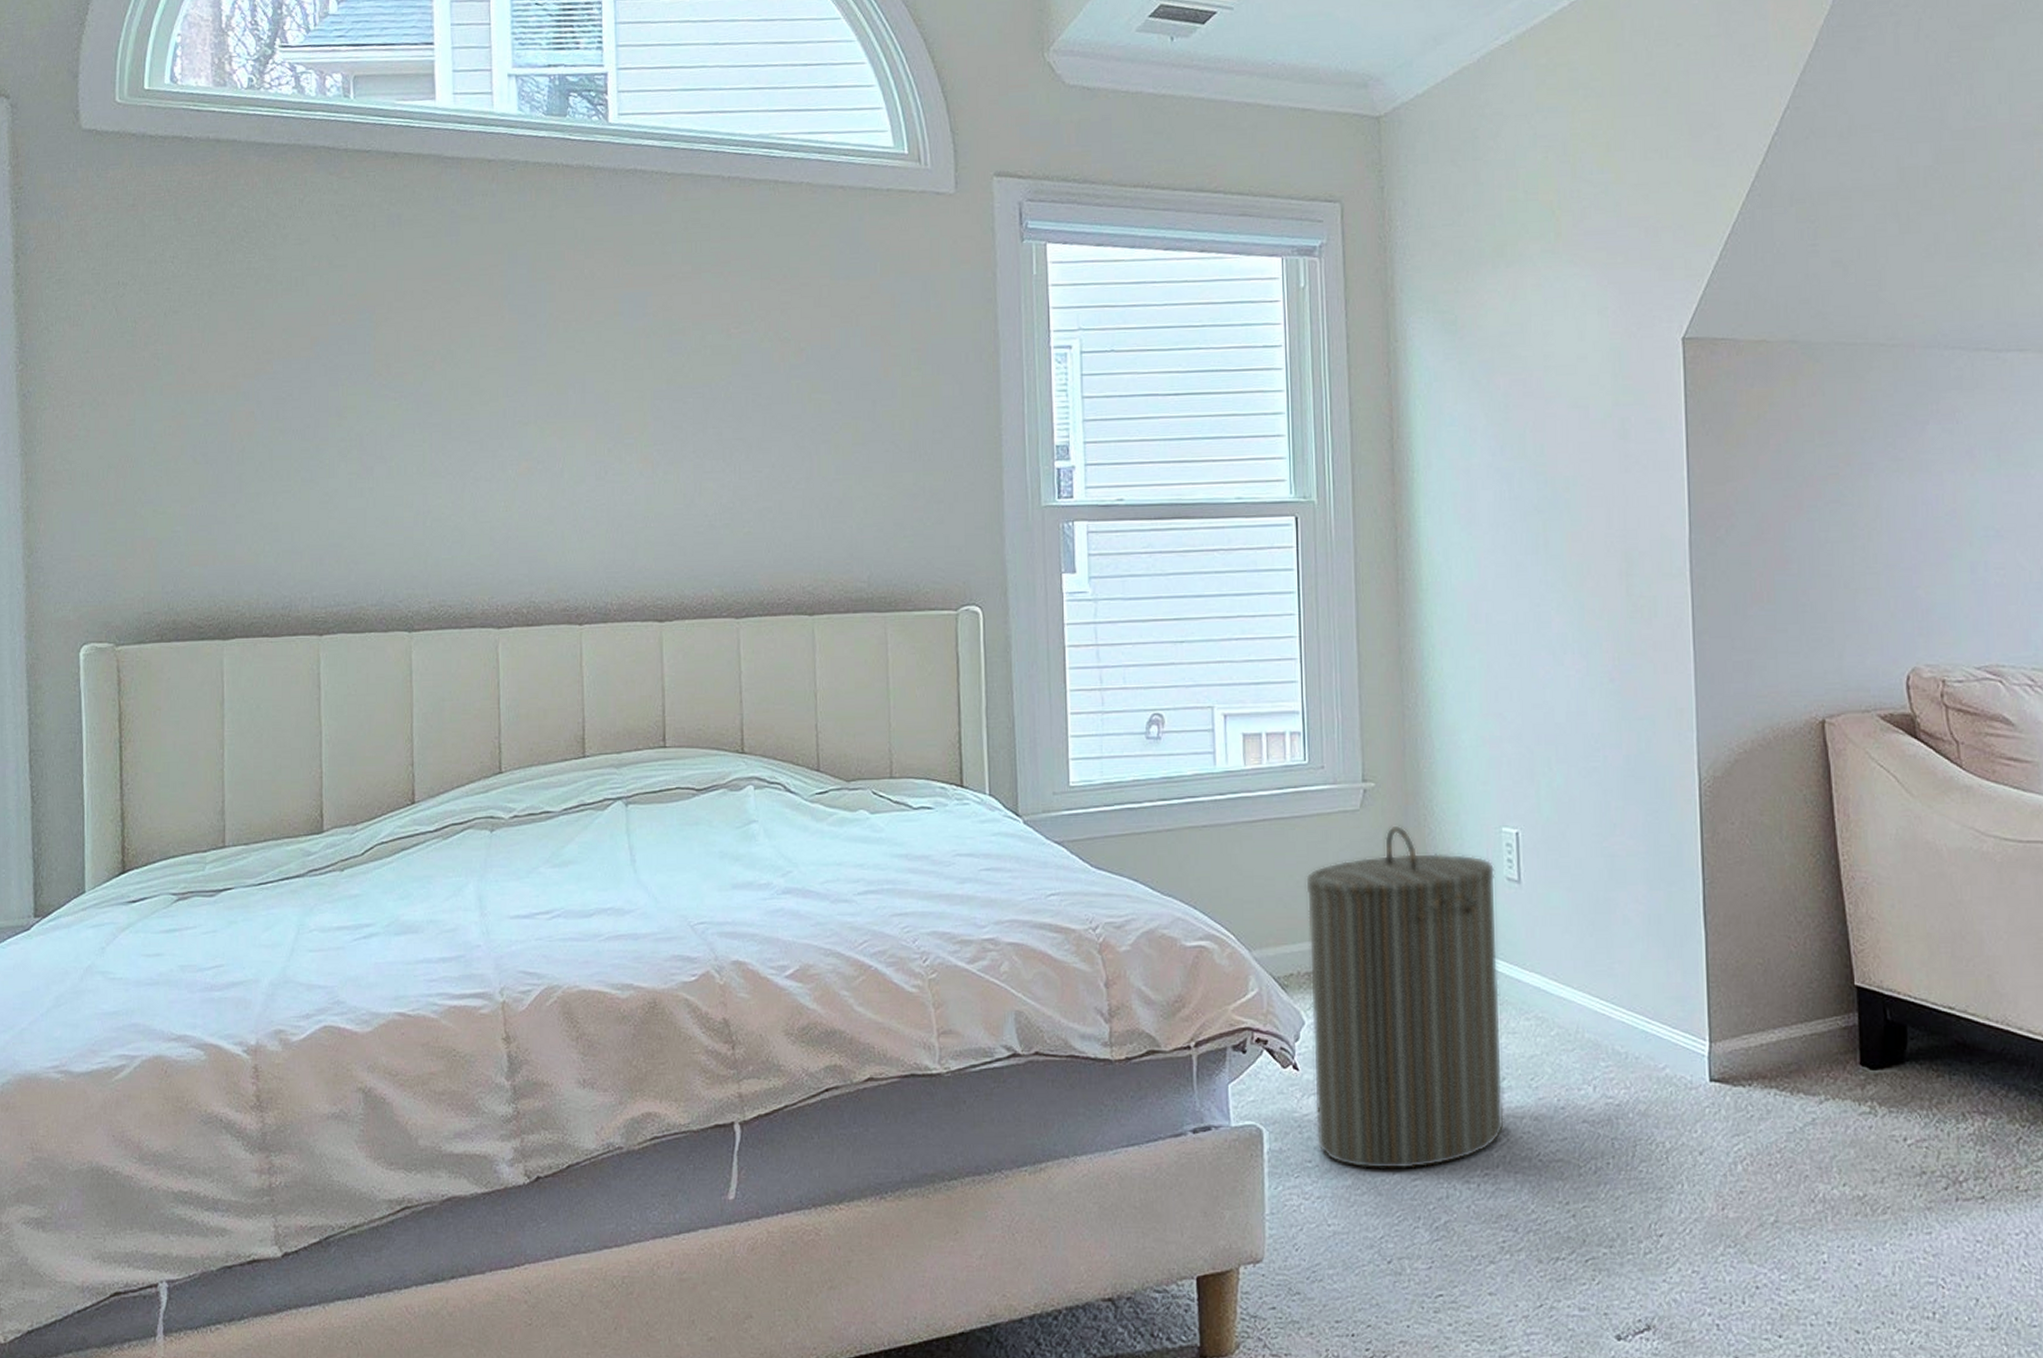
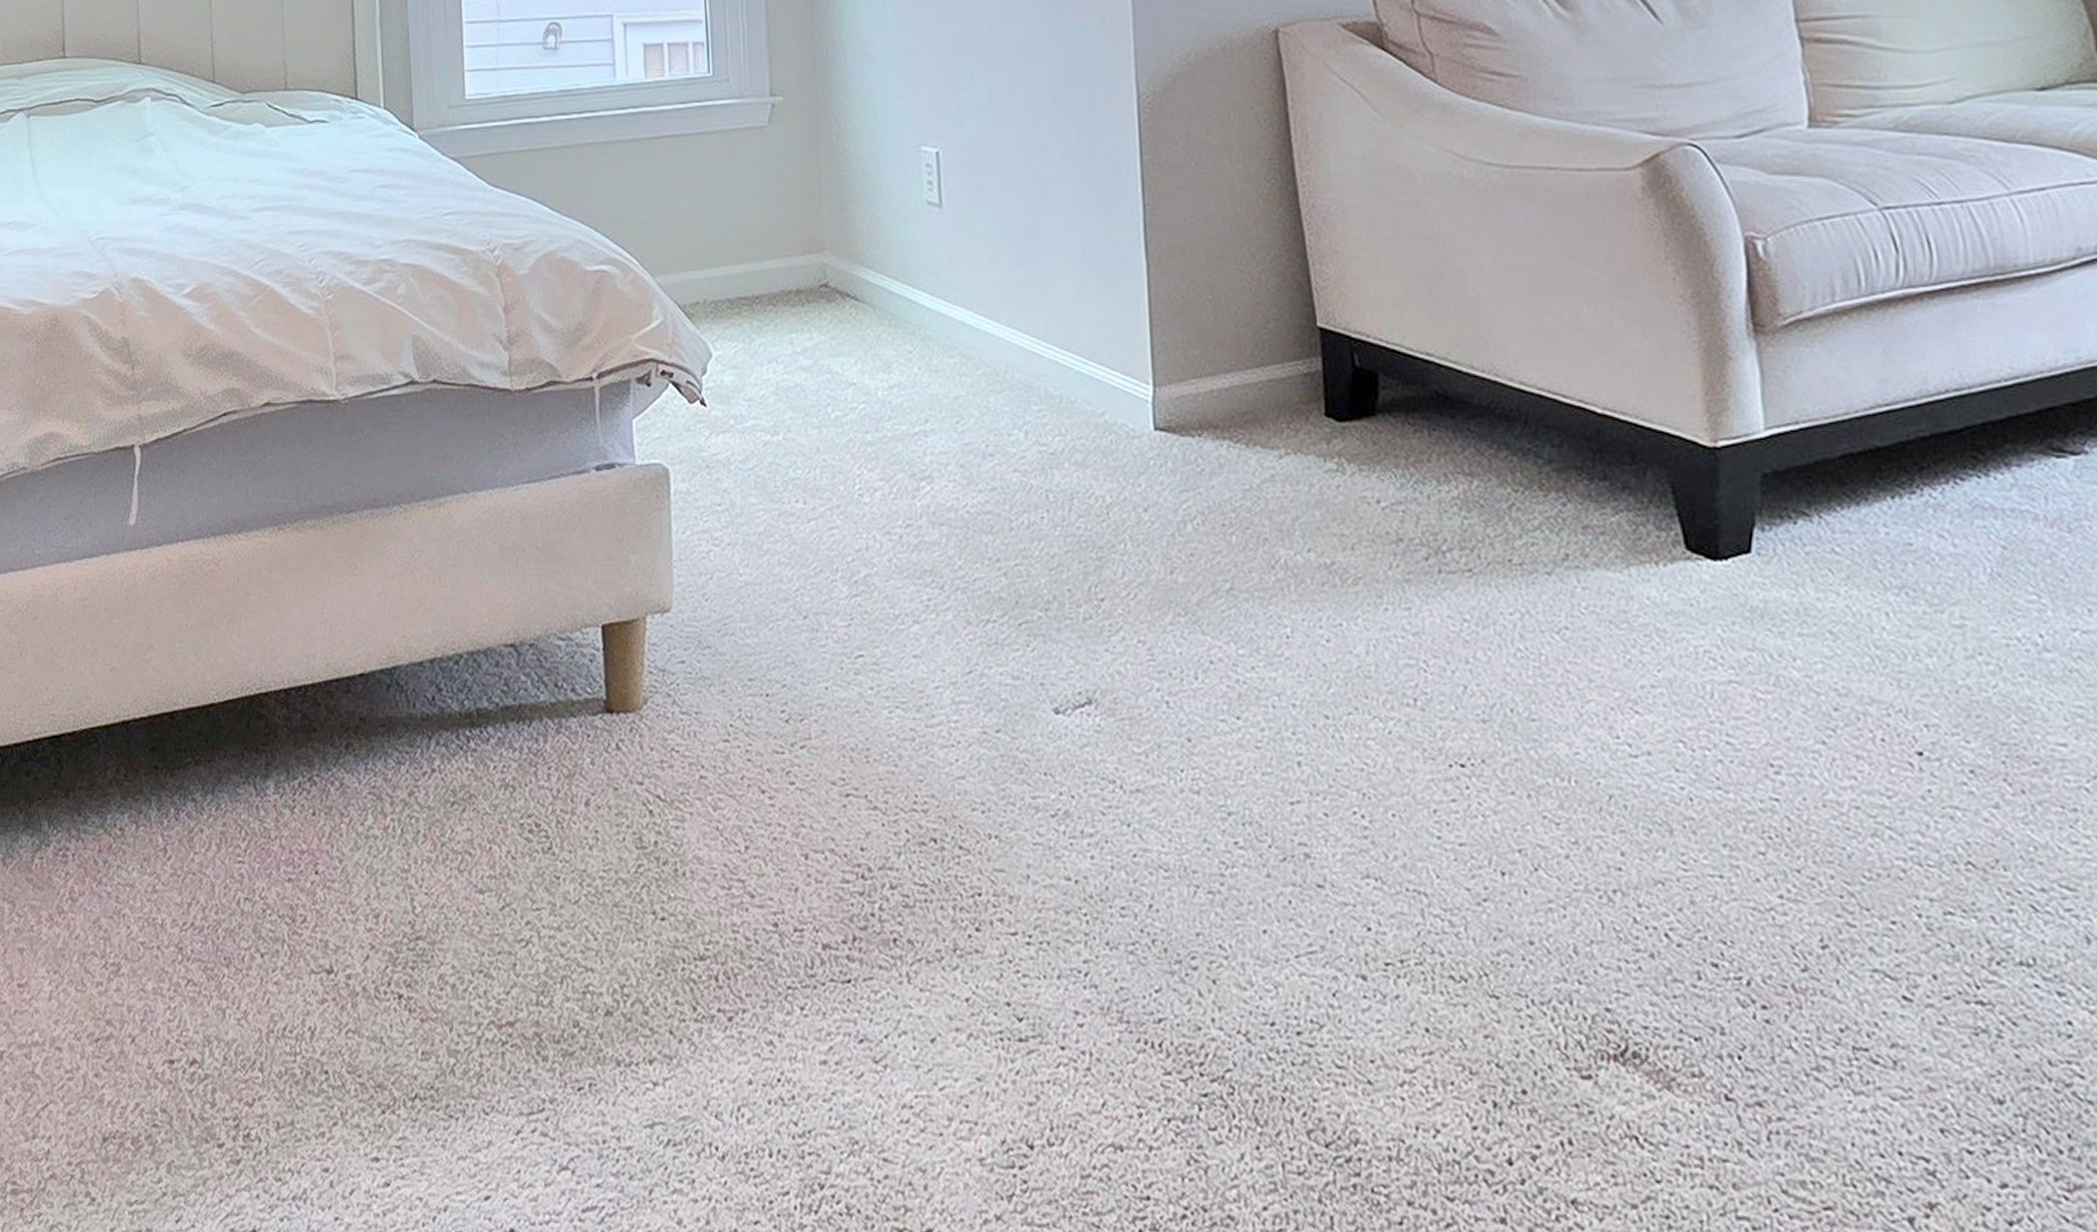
laundry hamper: present [1305,825,1504,1170] -> none [710,143,928,518]

